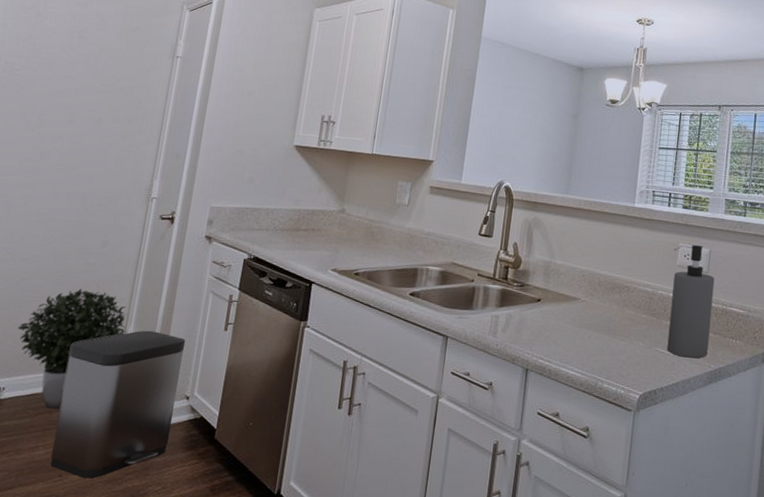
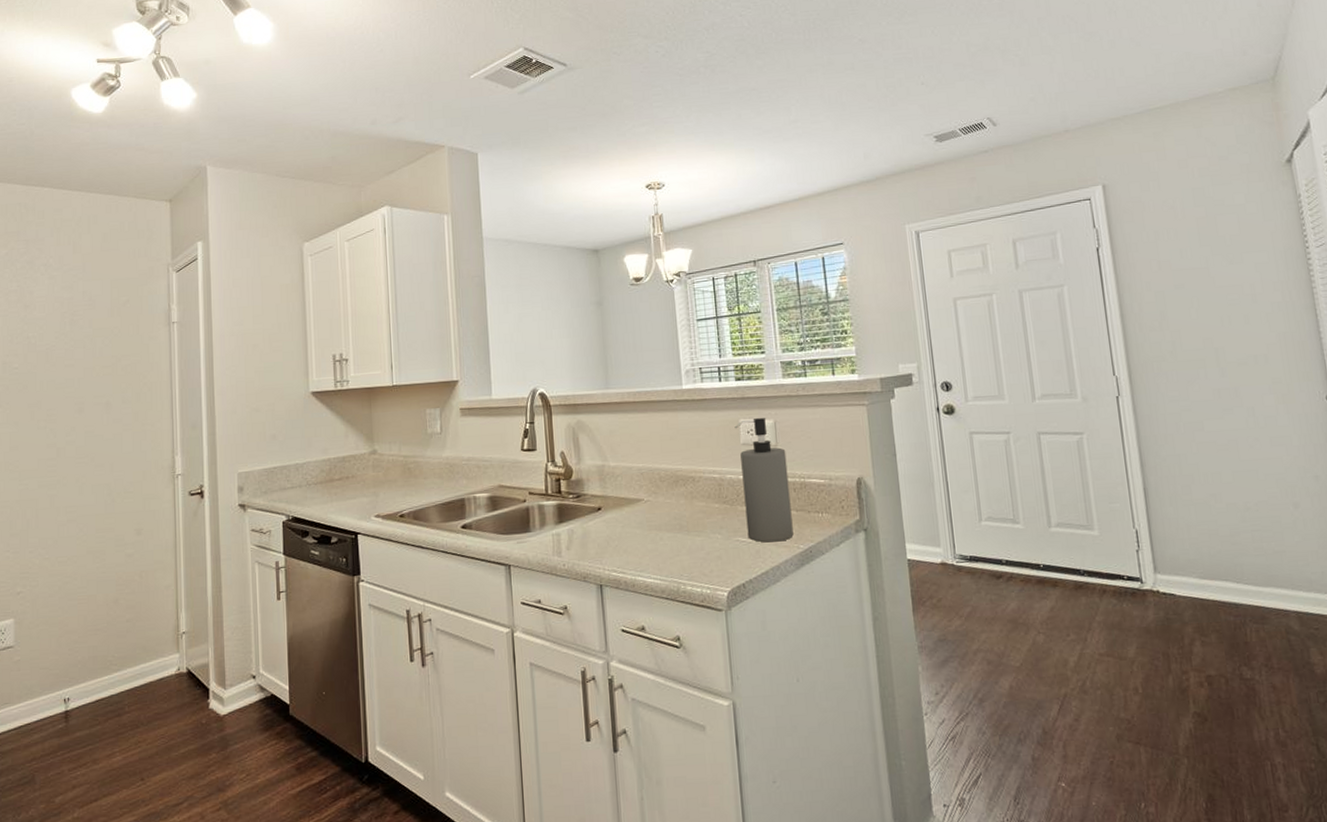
potted plant: present [17,288,127,409] -> none [69,582,178,712]
pedal bin: present [50,330,186,479] -> none [126,613,244,778]

